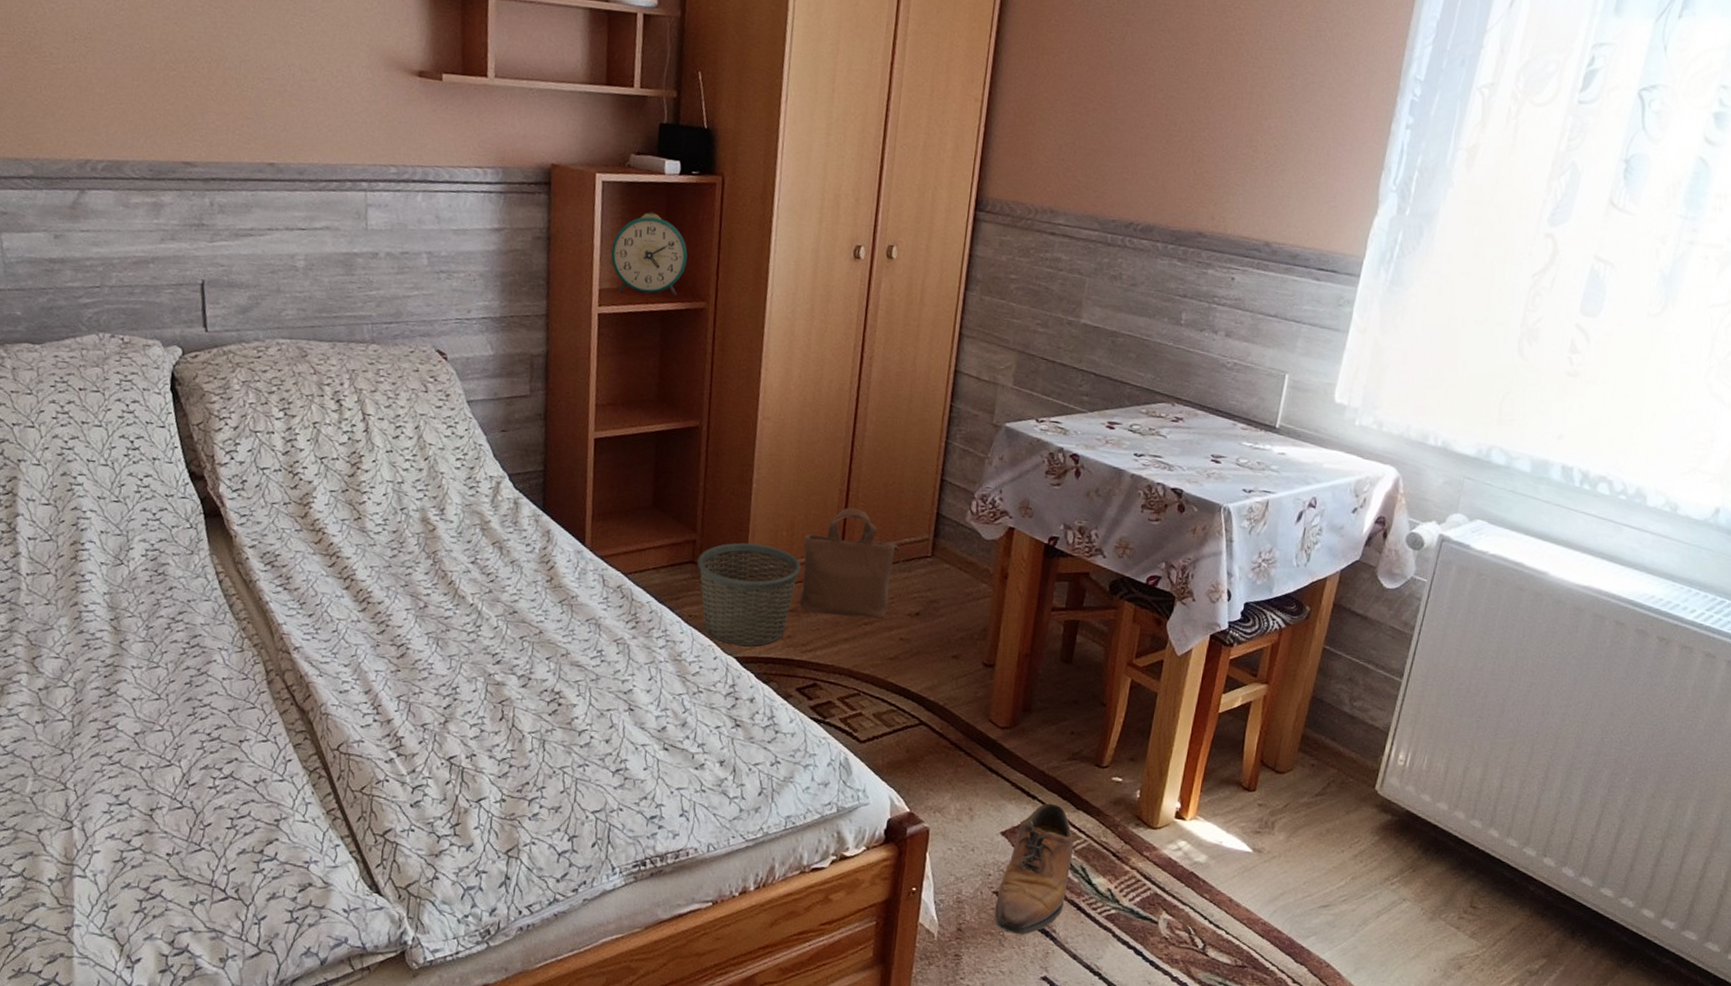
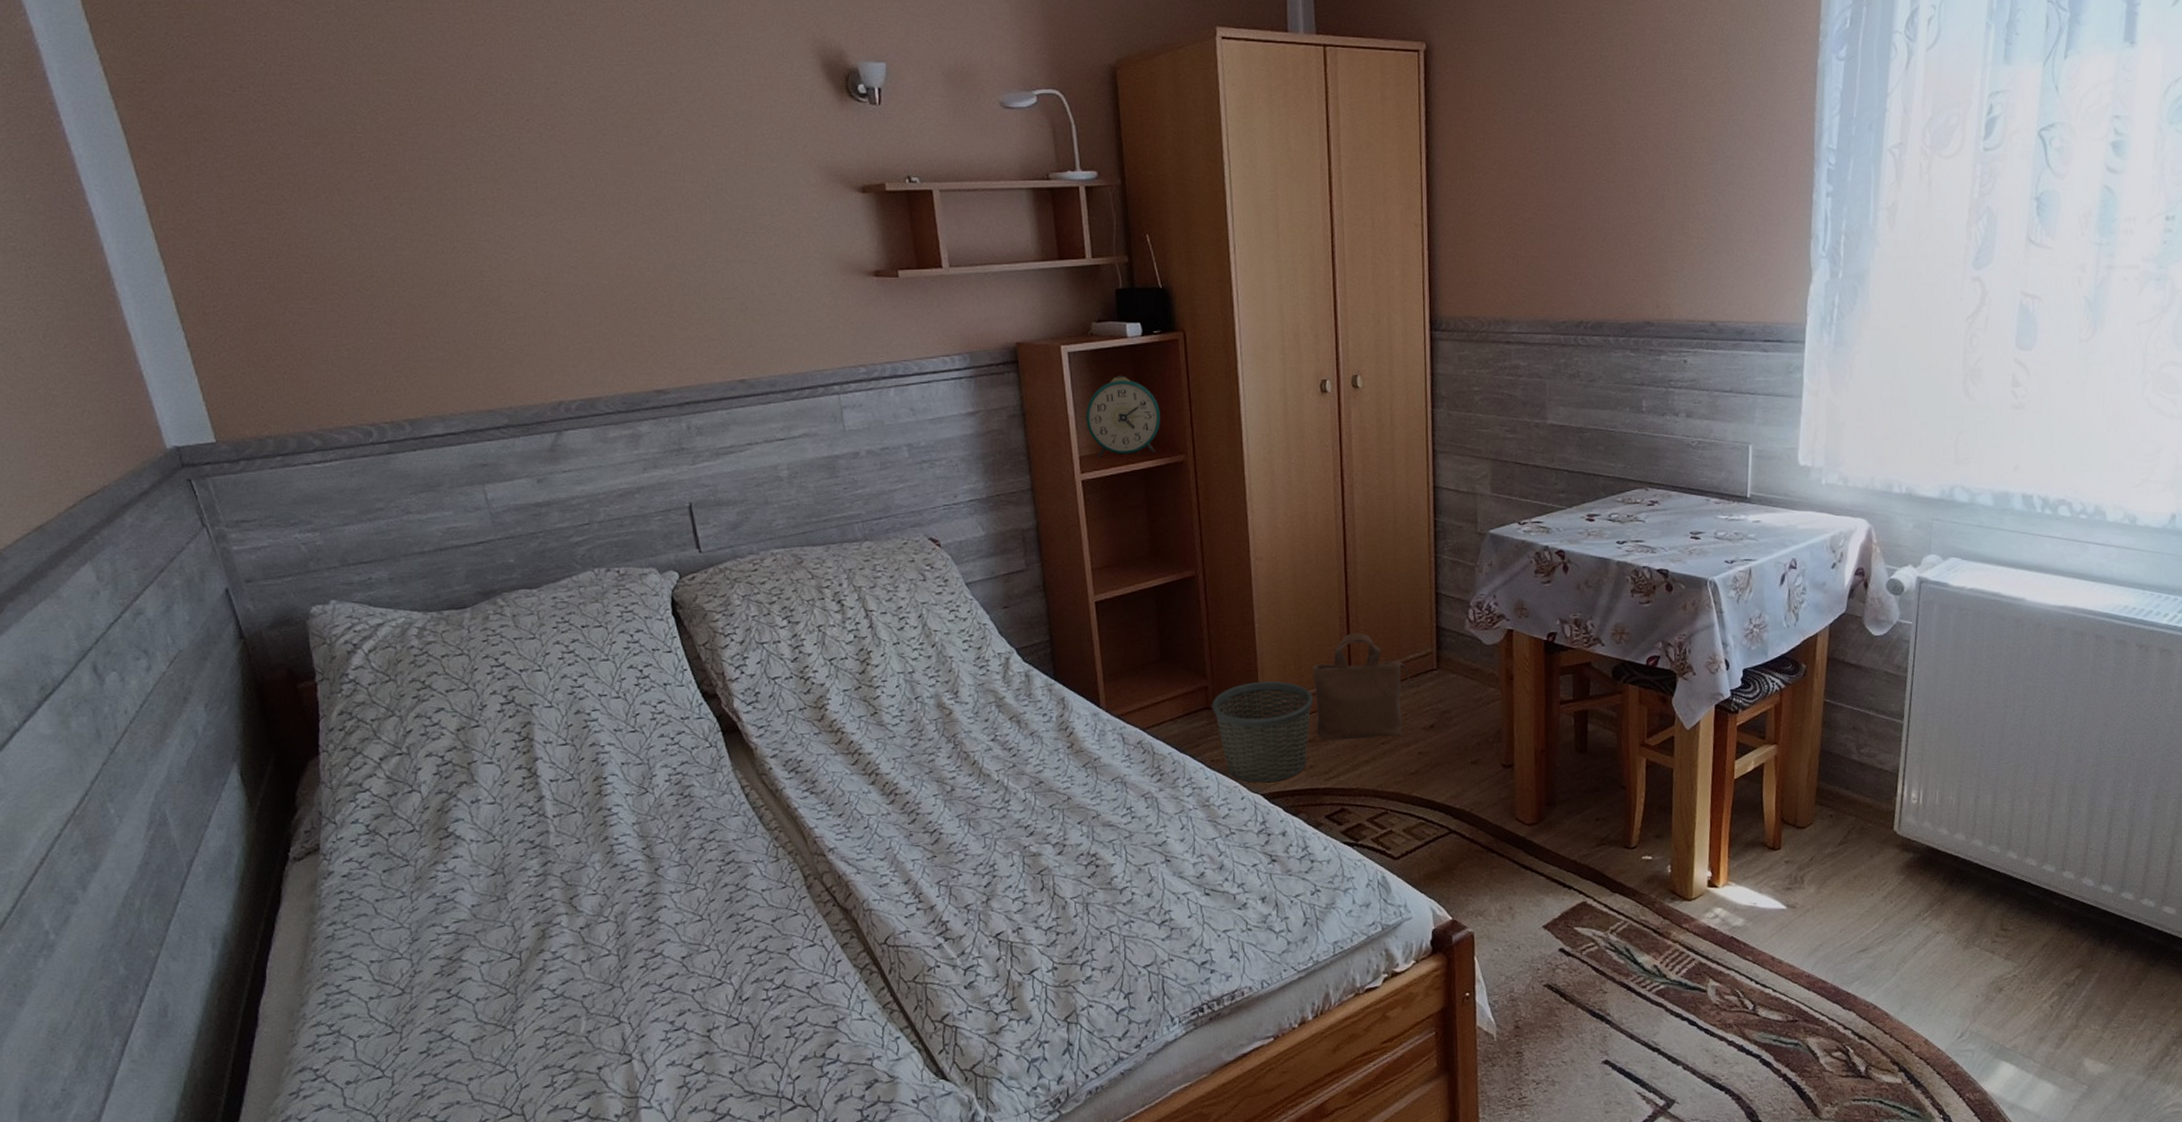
shoe: present [994,803,1074,936] -> none [1548,890,1616,1024]

